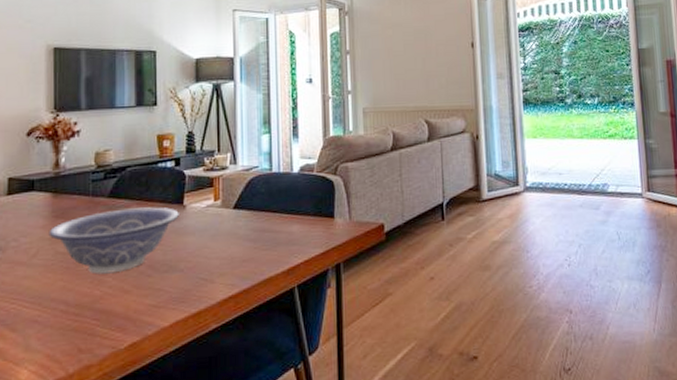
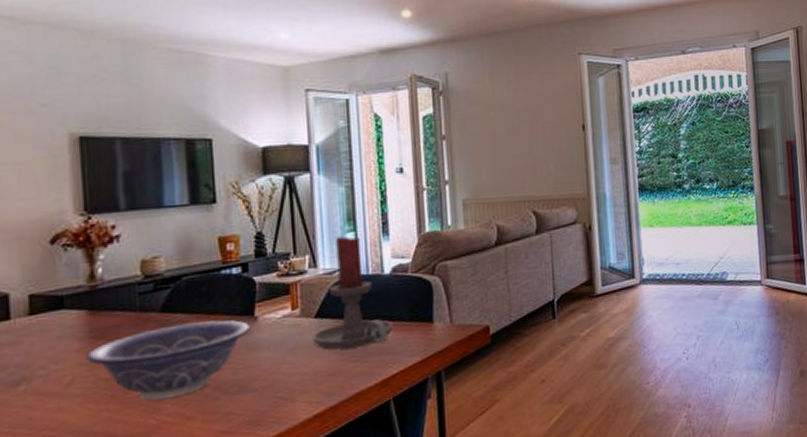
candle holder: none [230,138,299,238] -> present [312,236,393,350]

